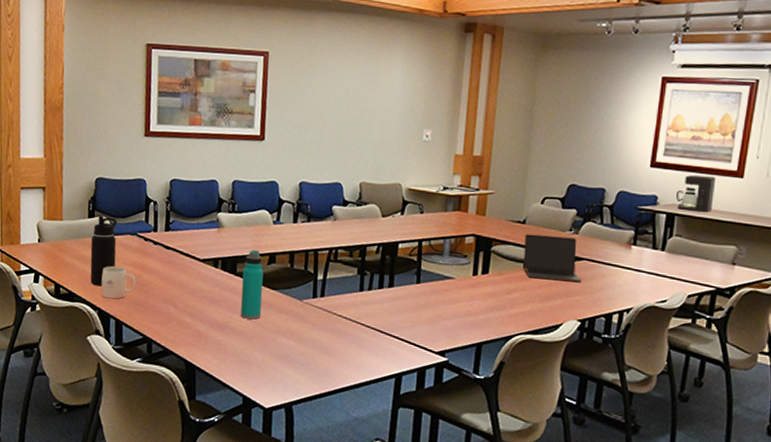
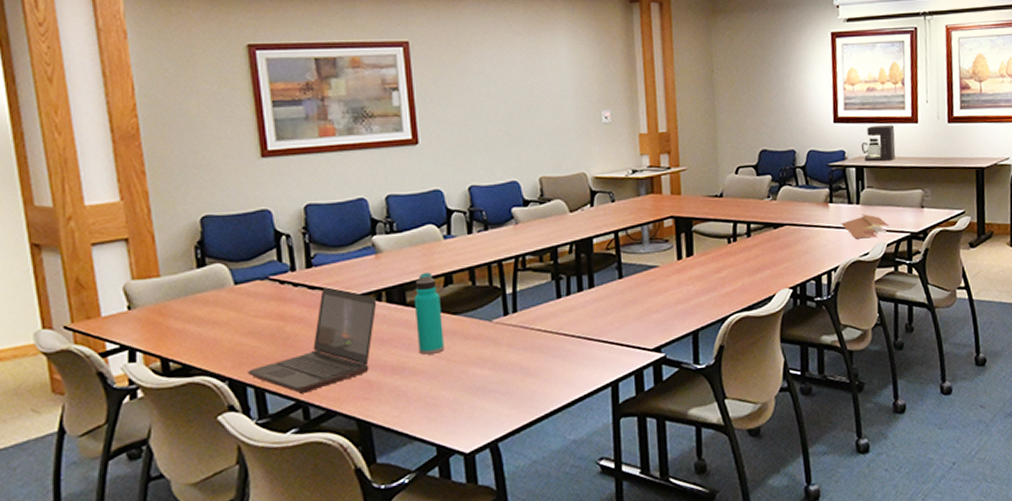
water bottle: present [90,215,118,287] -> none [204,262,246,351]
mug: present [101,266,136,300] -> none [227,321,276,364]
laptop computer: none [112,249,214,331] -> present [248,287,377,394]
laptop: present [523,234,581,283] -> none [725,204,787,253]
papers: none [642,261,694,287] -> present [841,214,890,239]

